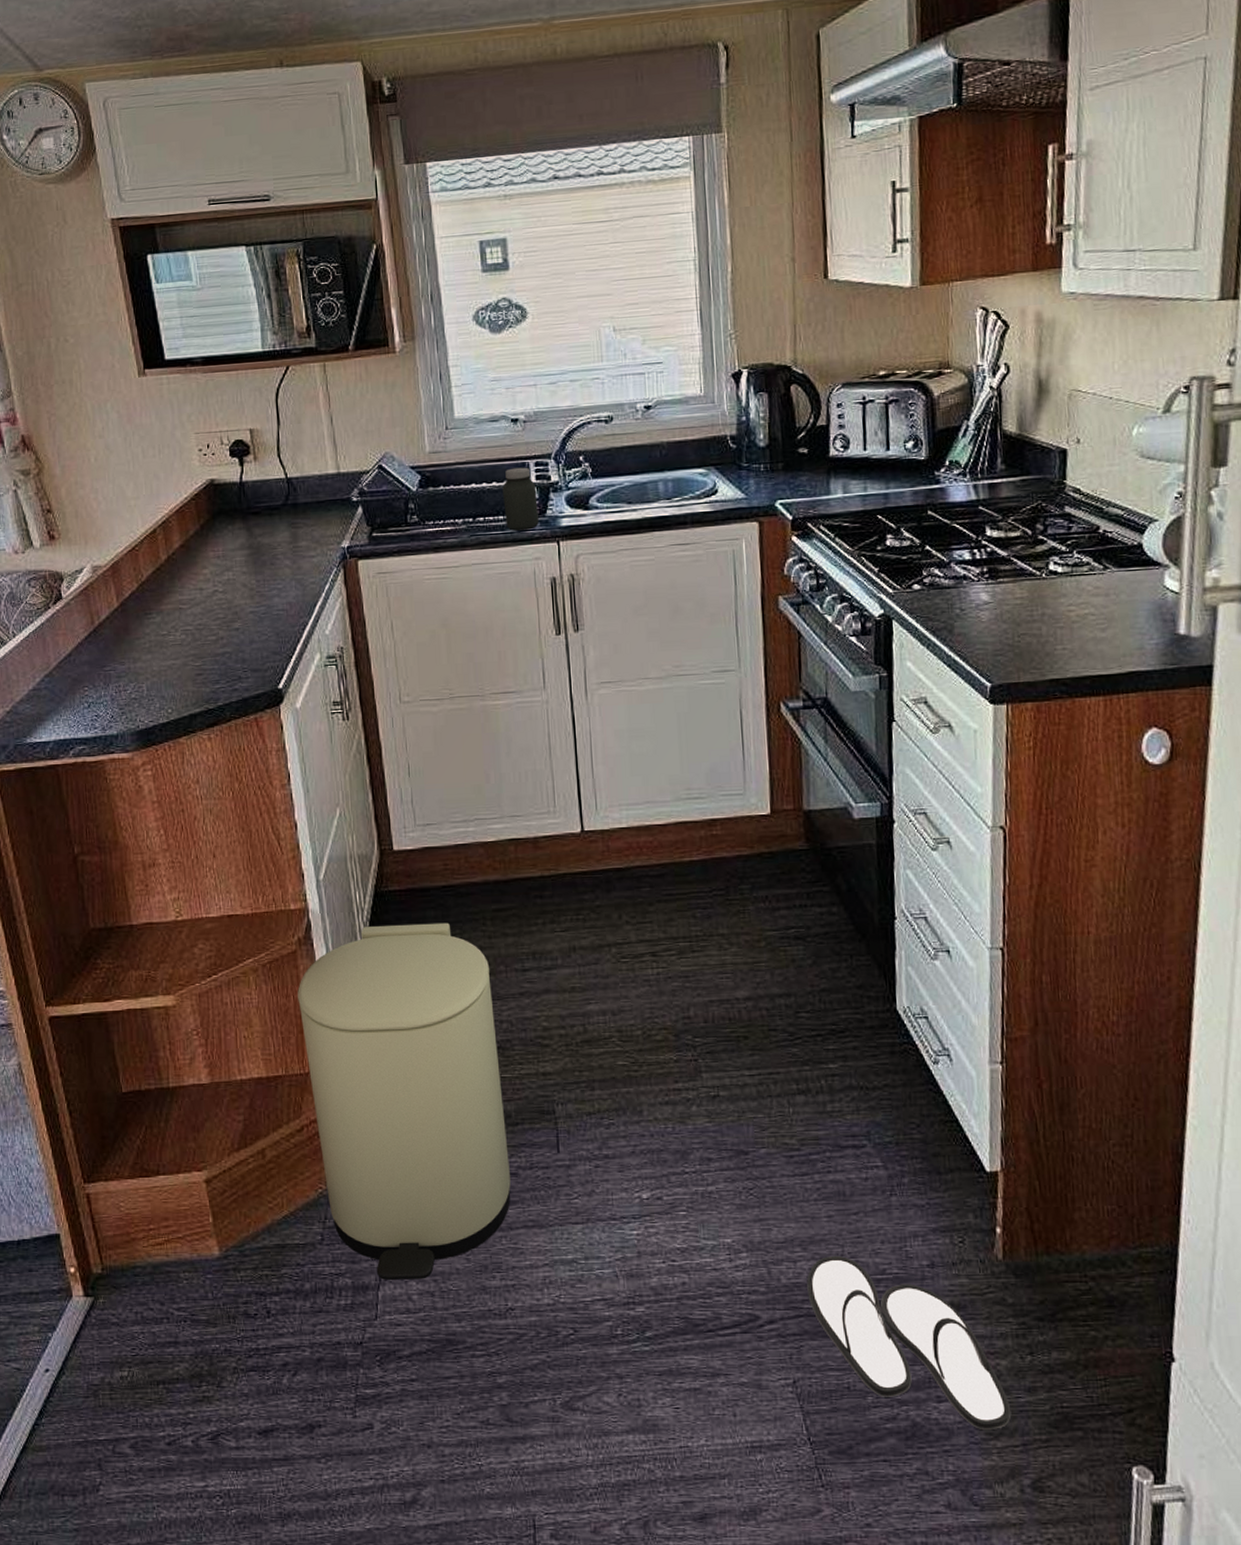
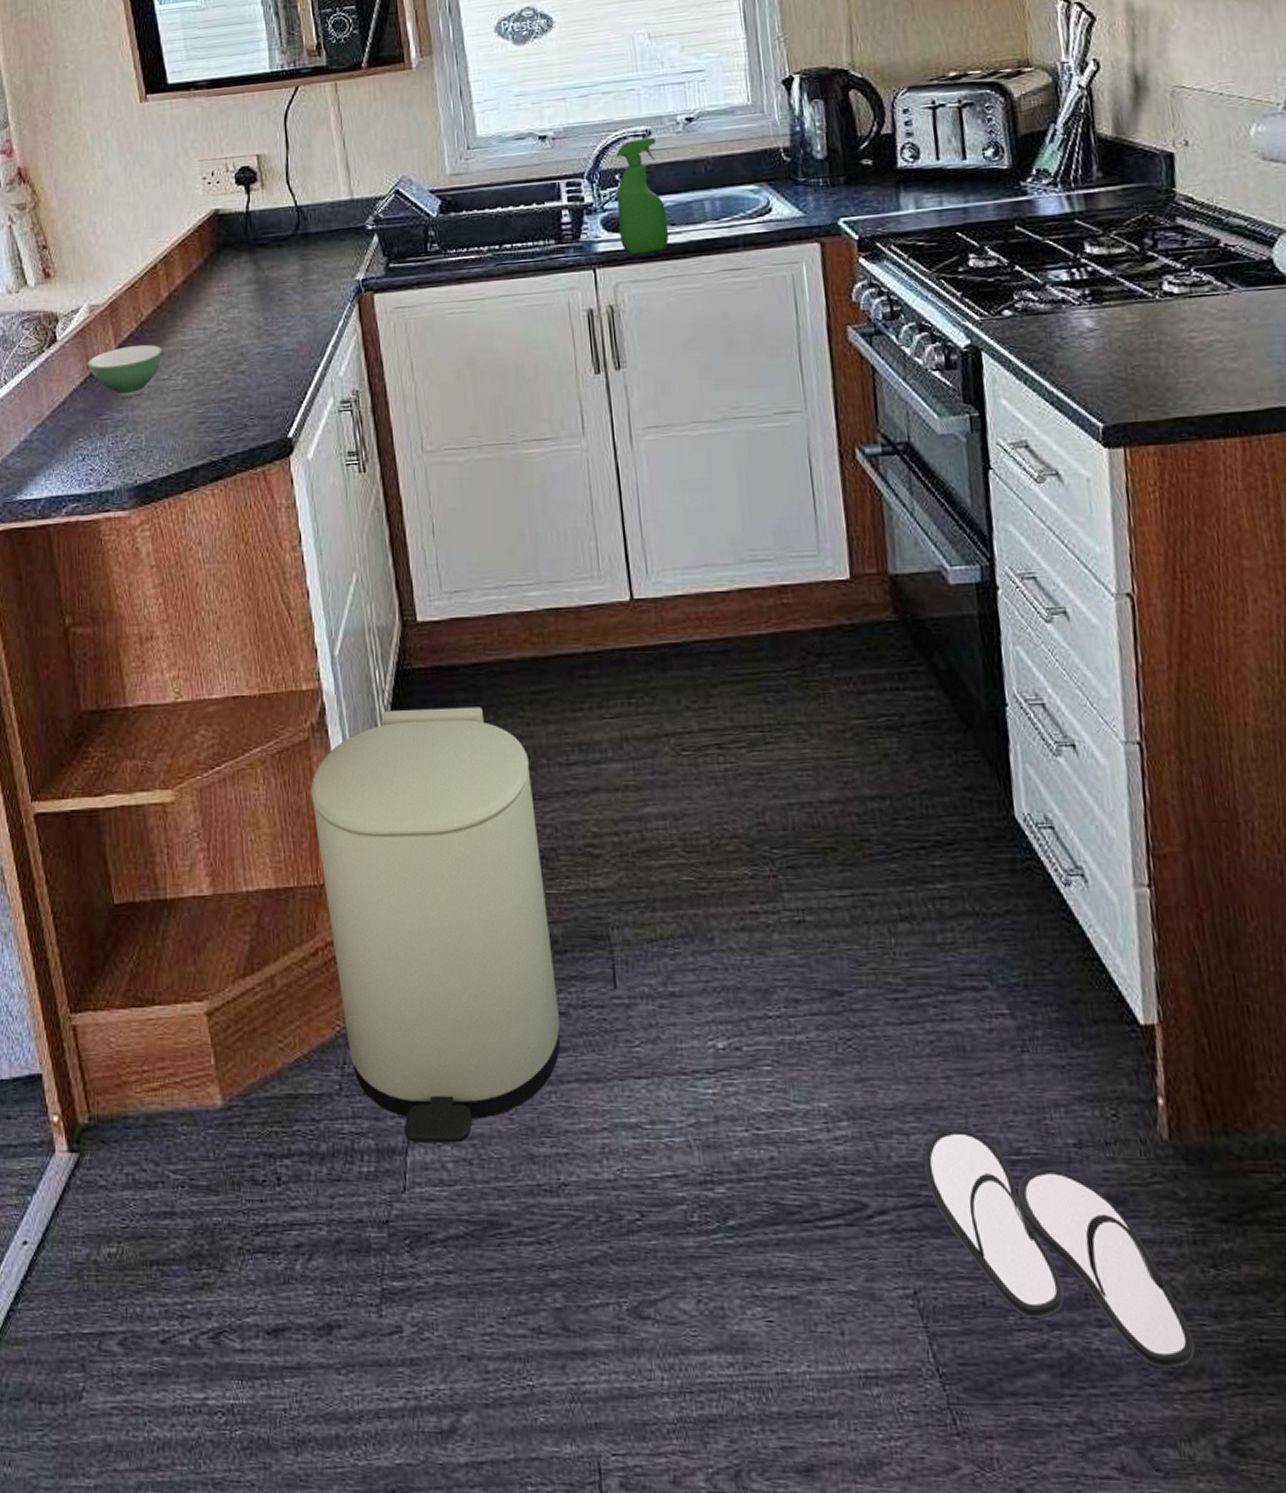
bowl: none [91,602,163,651] -> present [87,344,163,398]
jar: present [502,467,539,532] -> none [531,188,572,259]
spray bottle: none [580,423,626,529] -> present [616,137,669,255]

